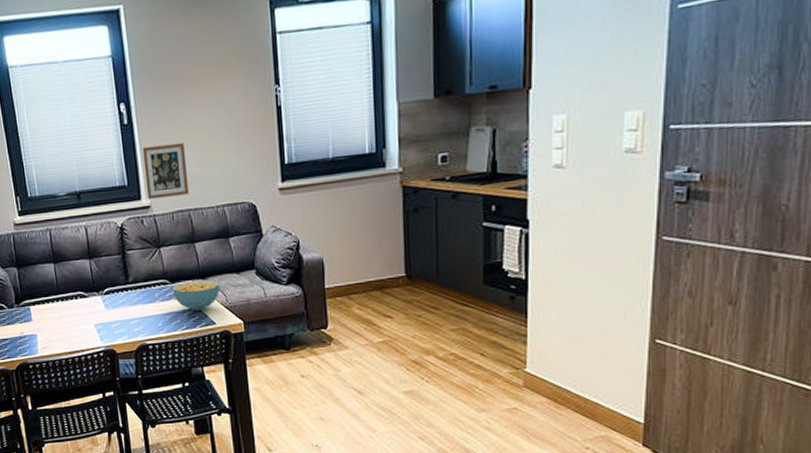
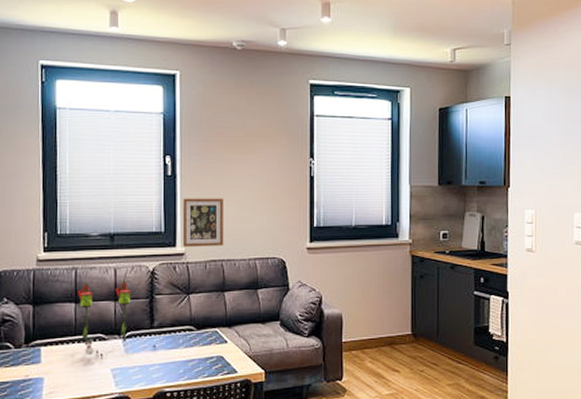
flower: none [55,238,134,316] -> present [78,281,156,360]
cereal bowl: present [172,279,221,311] -> none [197,328,245,358]

